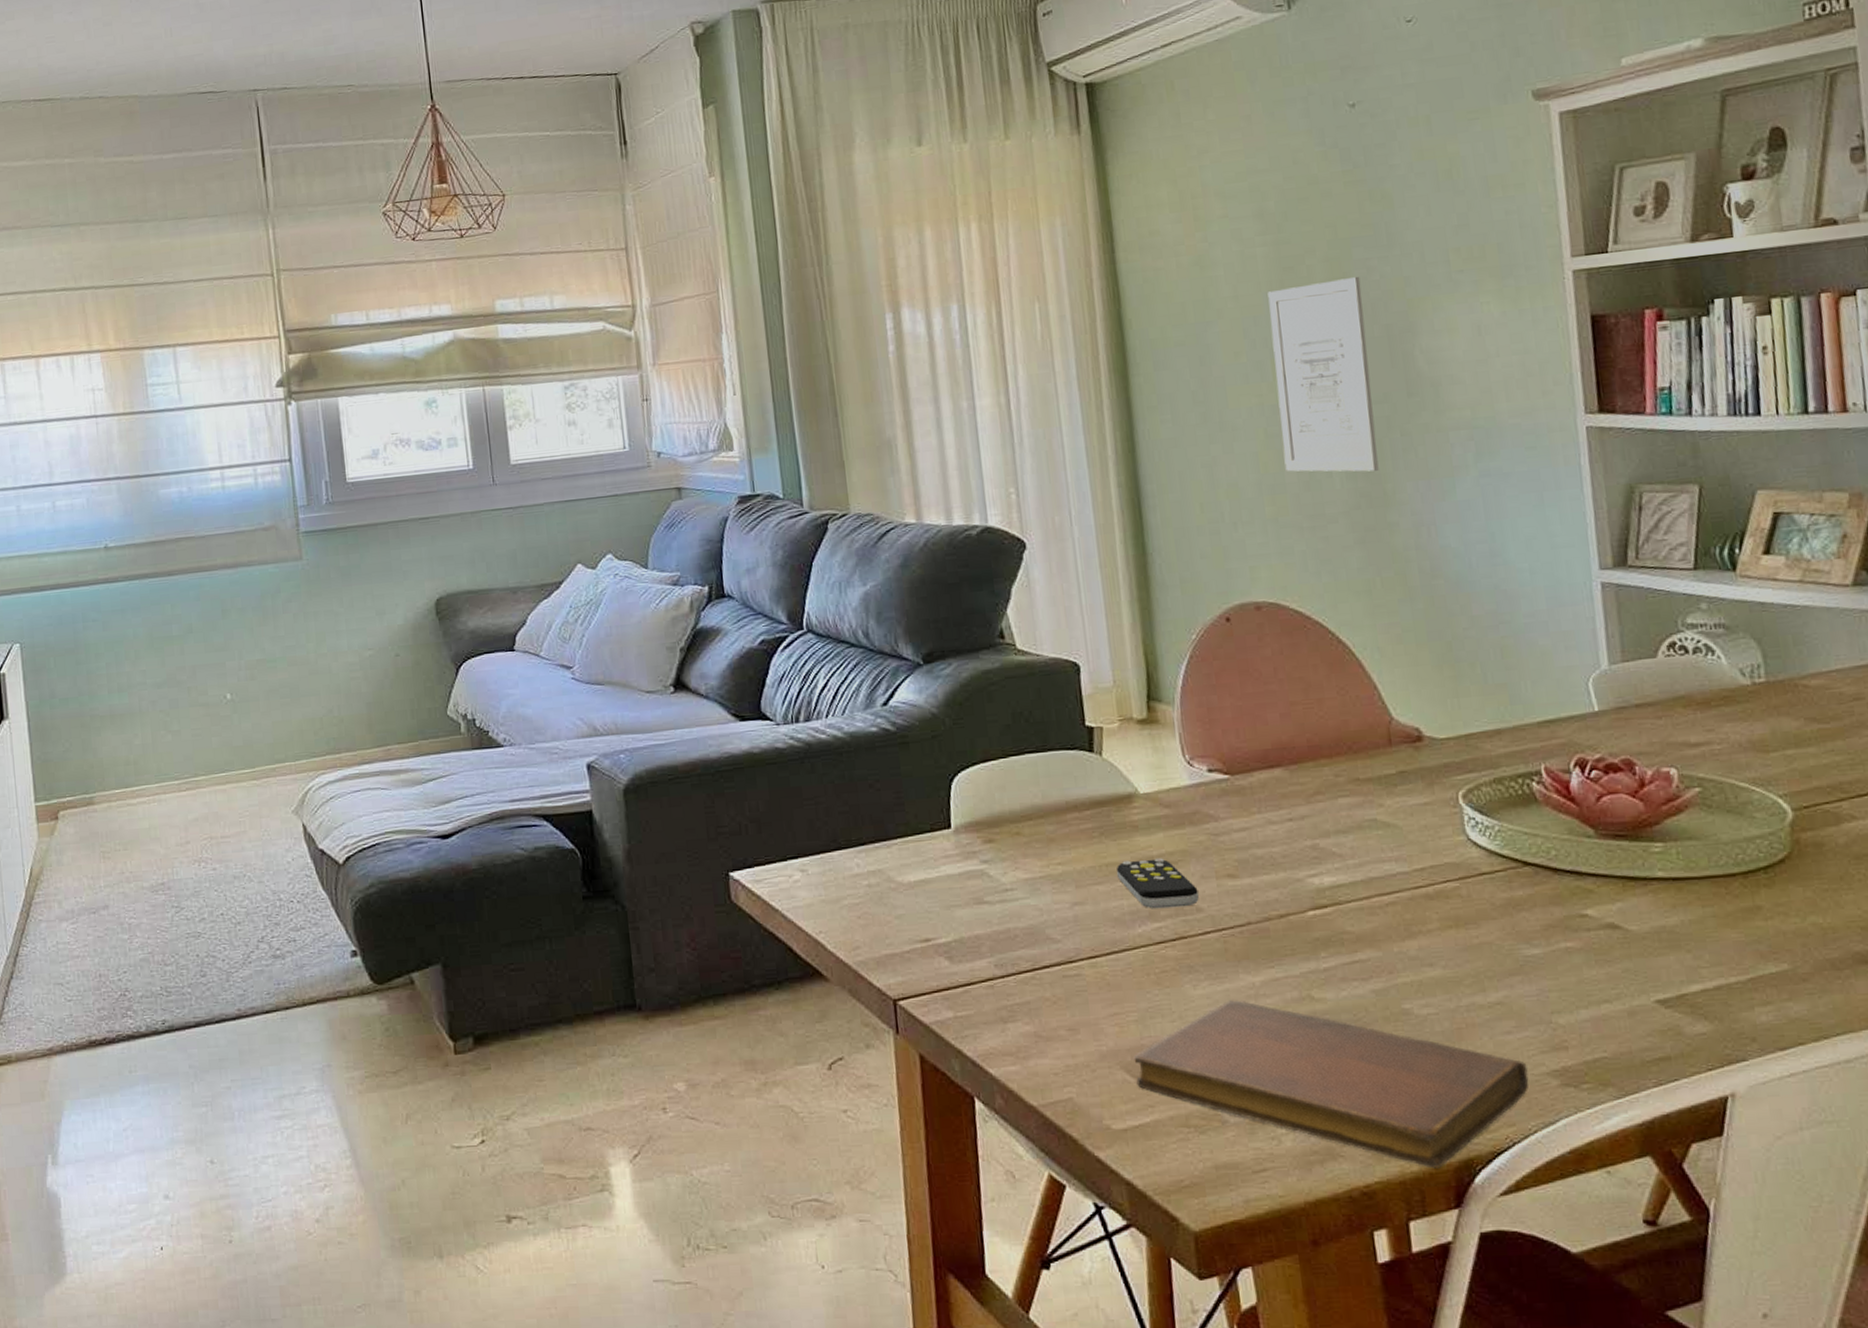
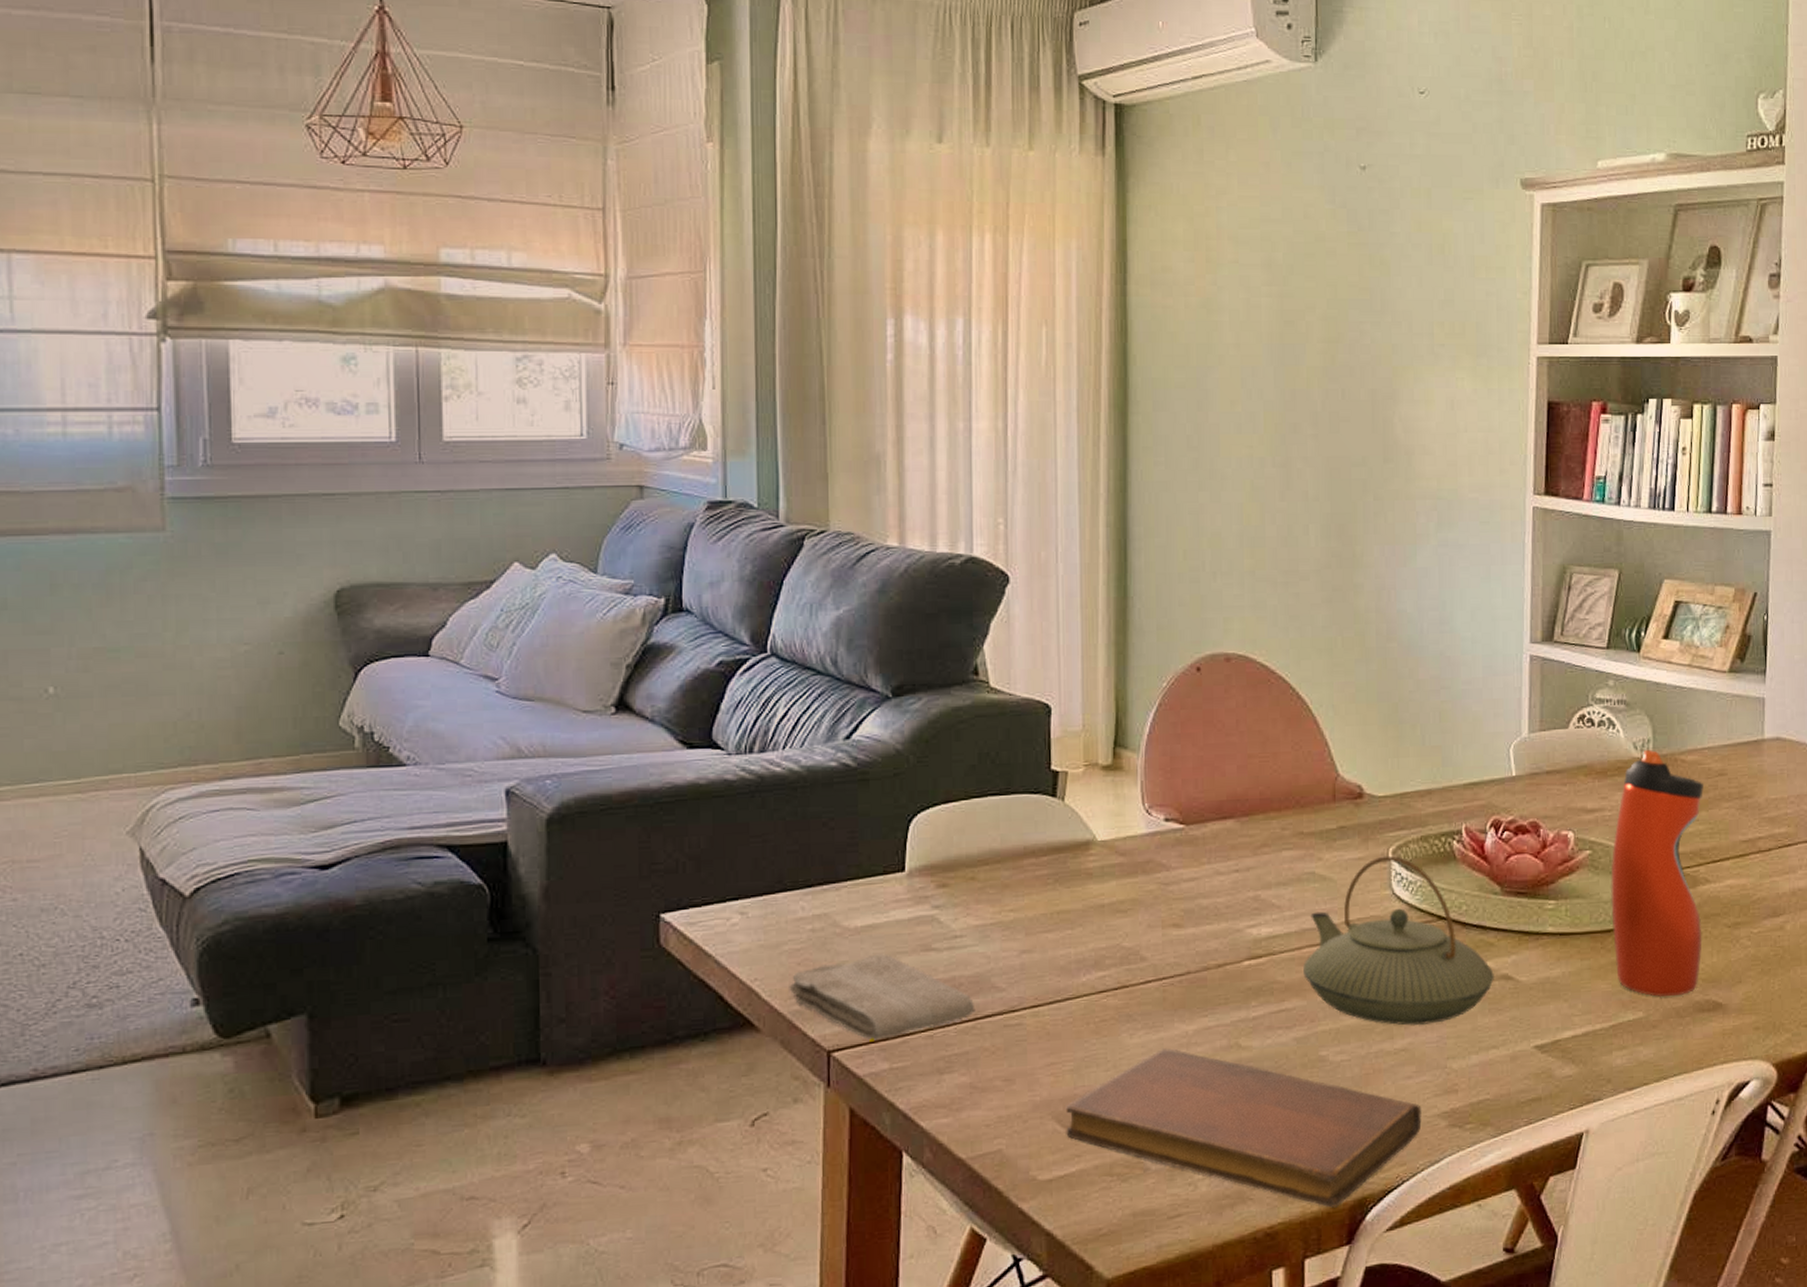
washcloth: none [851,907,1033,990] -> present [789,954,976,1041]
remote control: present [1116,858,1199,909] -> none [1066,906,1144,958]
wall art: present [1267,277,1379,472] -> none [1266,339,1353,532]
teapot: none [1374,799,1599,978] -> present [1303,855,1495,1026]
water bottle: none [1727,675,1857,947] -> present [1611,749,1703,997]

